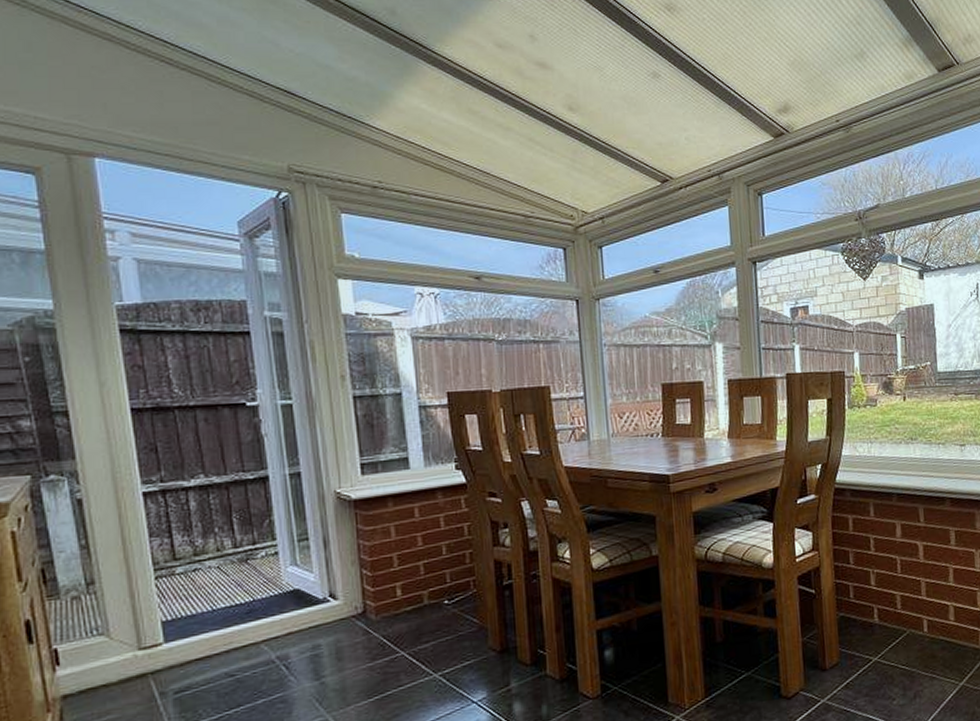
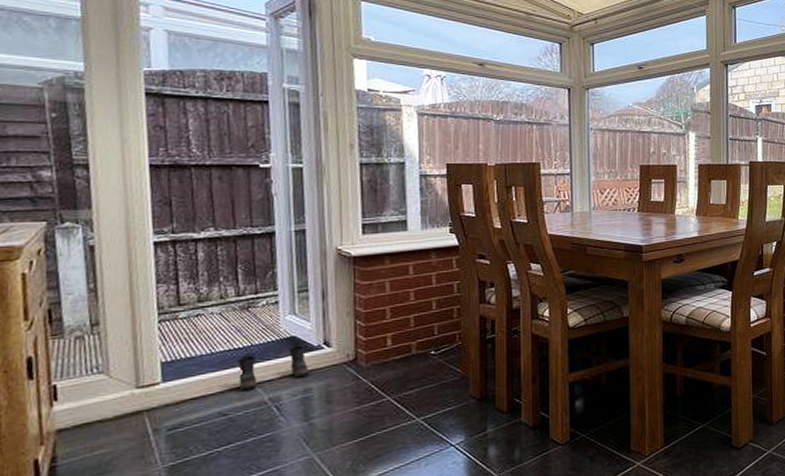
boots: none [241,598,317,650] -> present [238,345,310,391]

